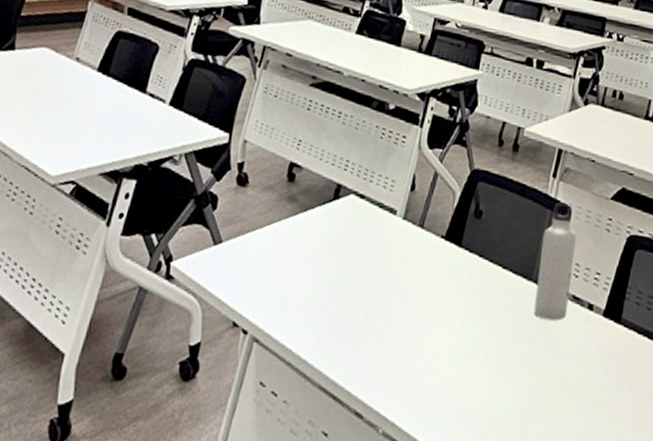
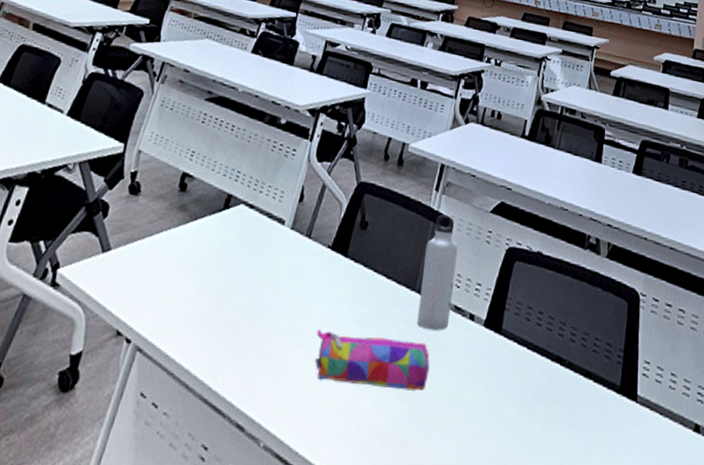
pencil case: none [431,319,548,380] -> present [315,328,430,391]

